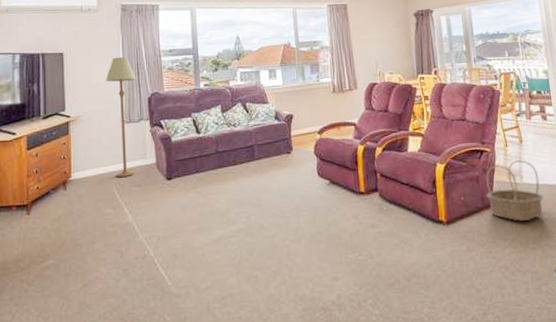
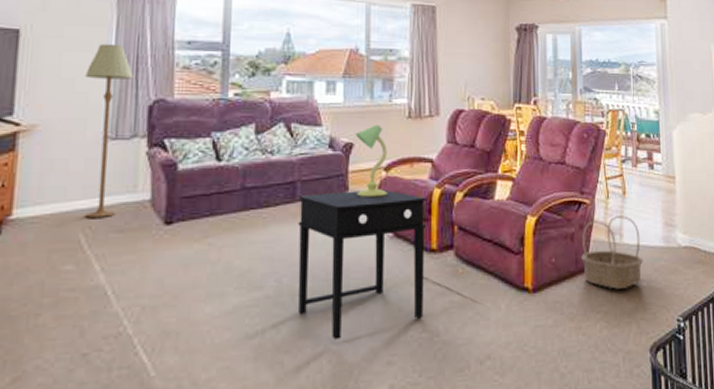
side table: none [257,148,359,261] -> present [298,189,426,340]
table lamp: none [293,99,323,156] -> present [355,124,388,199]

